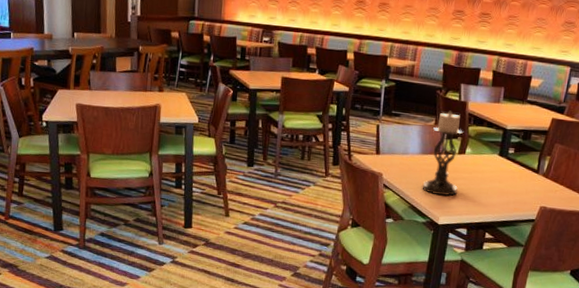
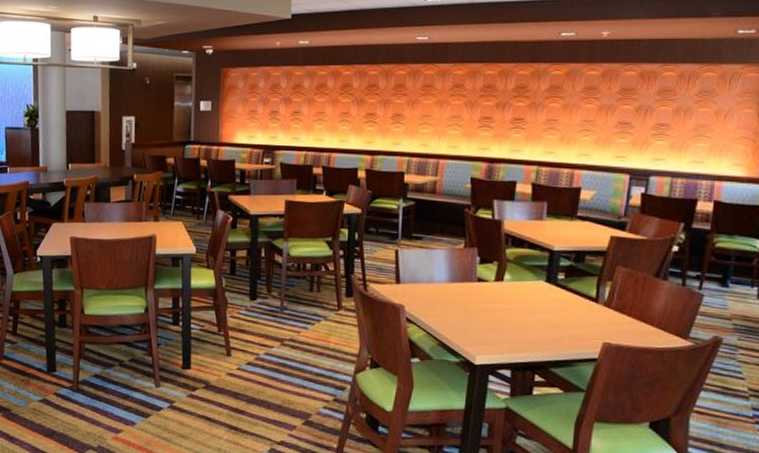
candle holder: present [422,110,463,196] -> none [452,231,499,331]

